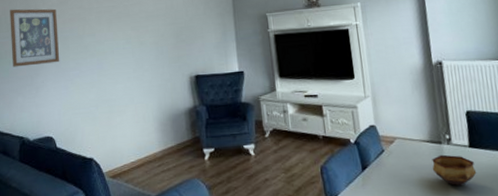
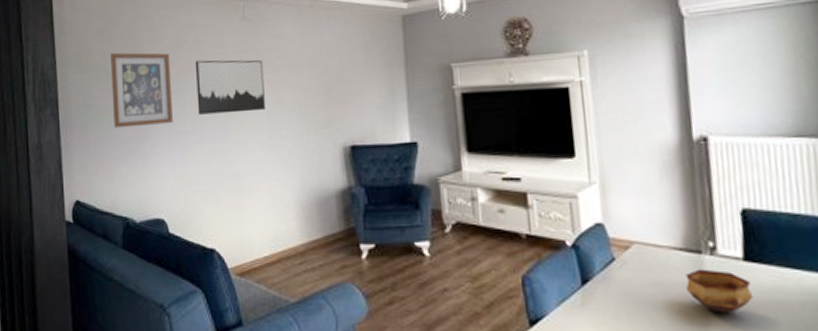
wall art: none [76,13,131,55] -> present [195,60,265,115]

